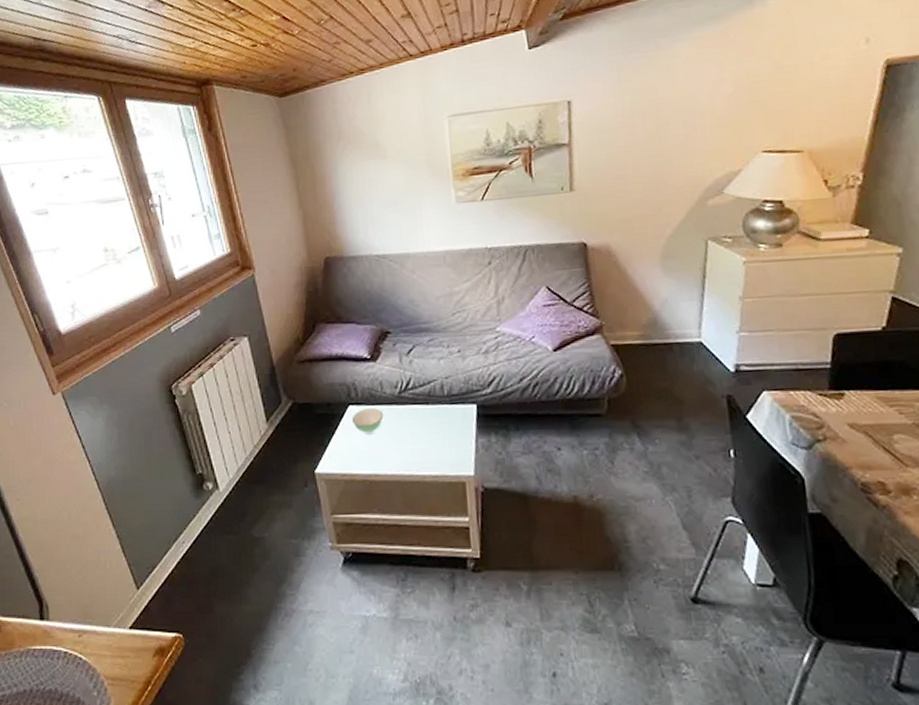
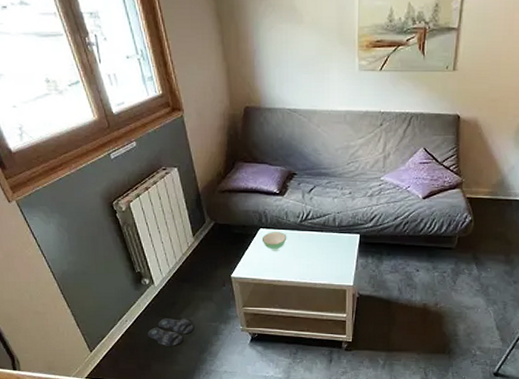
slippers: none [209,534,269,577] -> present [147,318,194,346]

